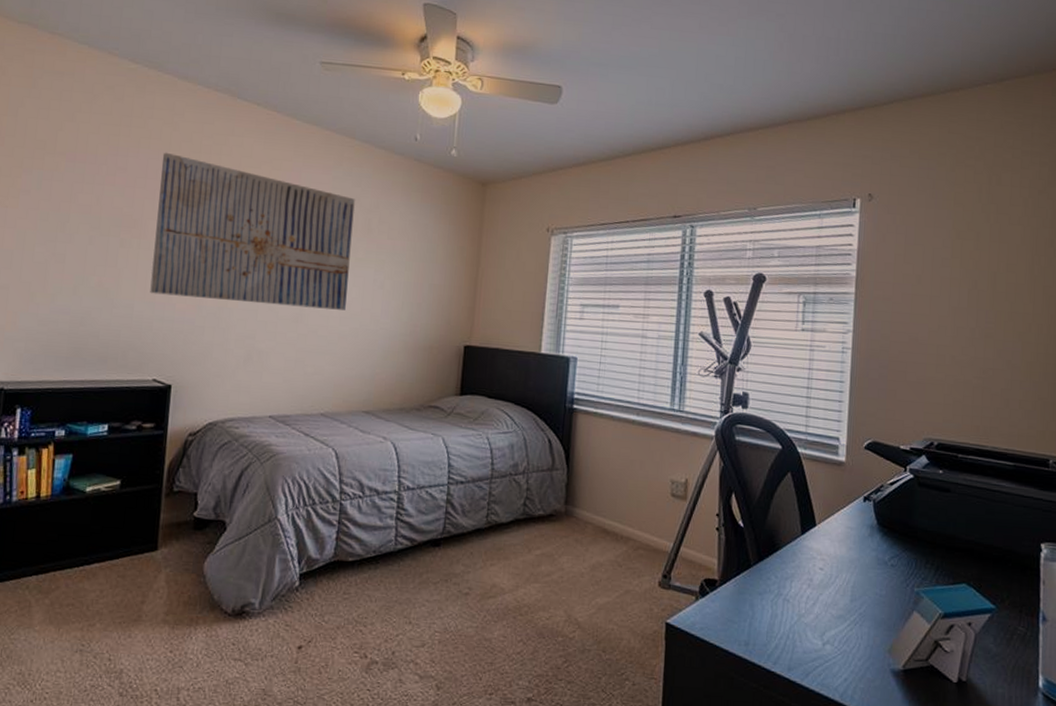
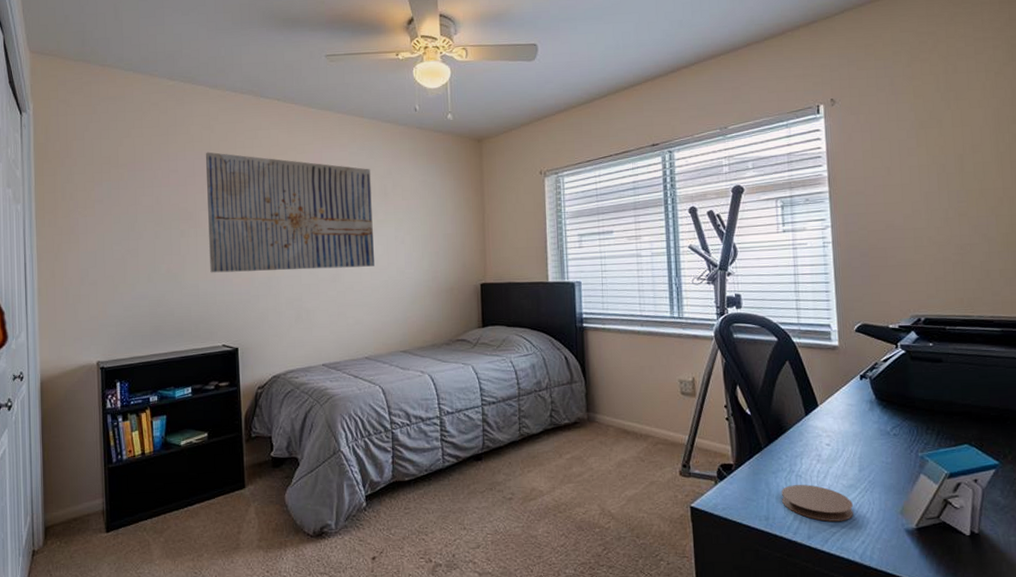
coaster: none [765,609,840,655] -> present [782,484,853,522]

